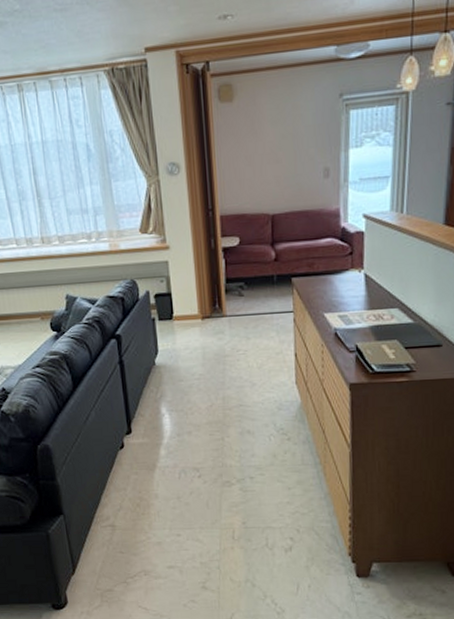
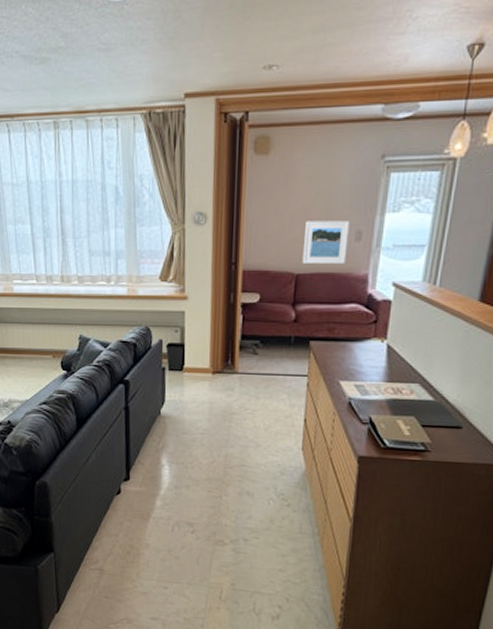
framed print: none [275,159,318,204] -> present [302,220,349,265]

